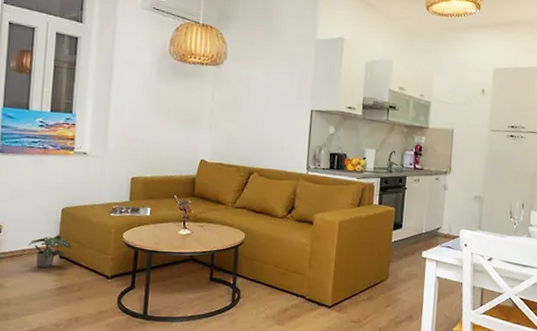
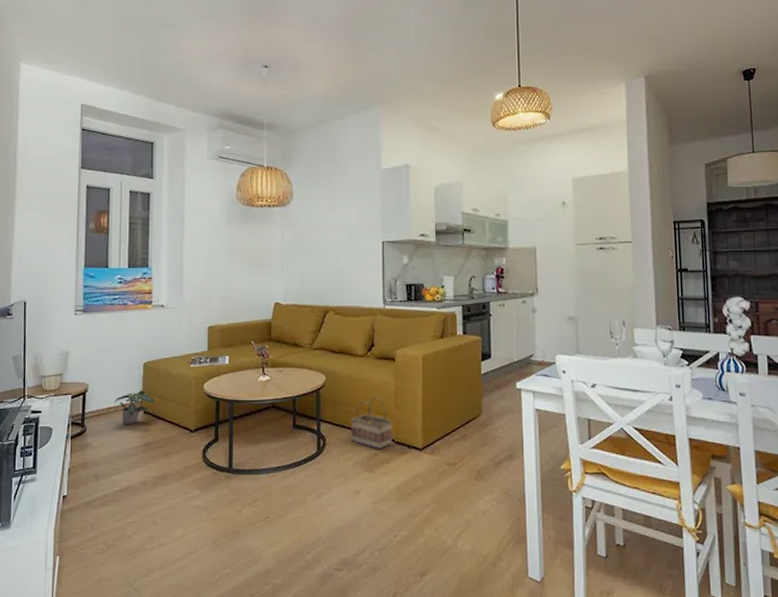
basket: none [265,256,306,305] -> present [350,396,393,449]

